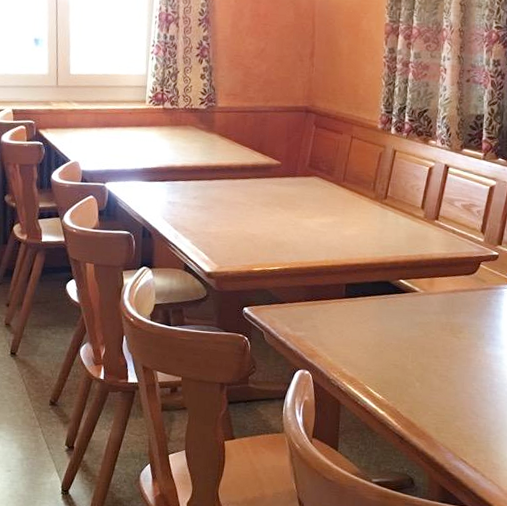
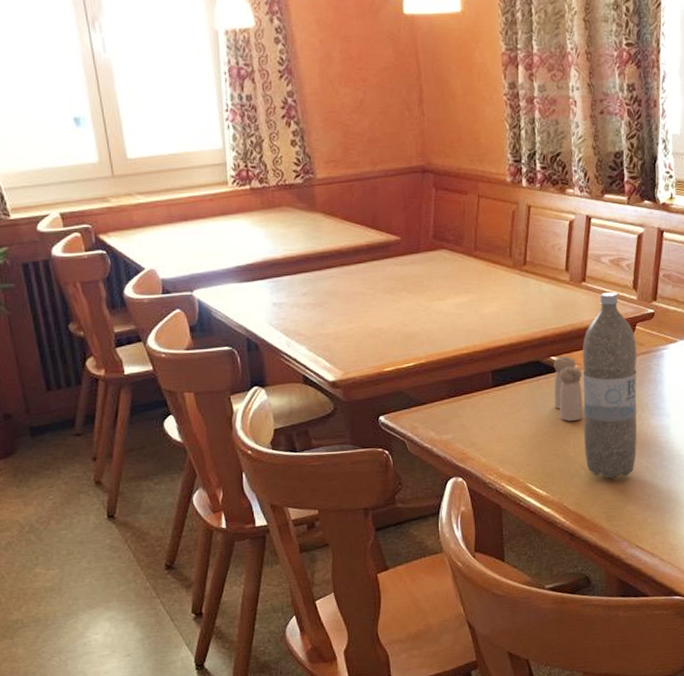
salt and pepper shaker: none [398,281,427,339] -> present [554,357,583,422]
water bottle: none [421,231,479,395] -> present [582,291,637,479]

